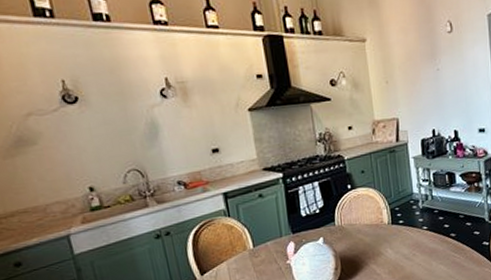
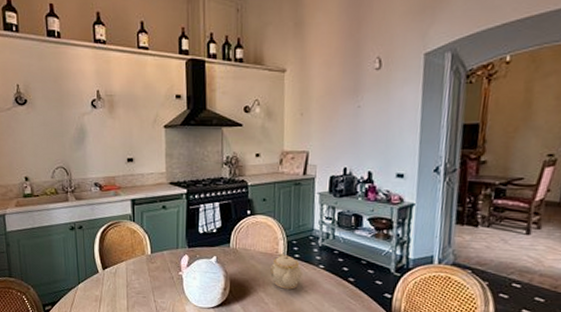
teapot: none [378,221,408,257] -> present [270,252,302,290]

